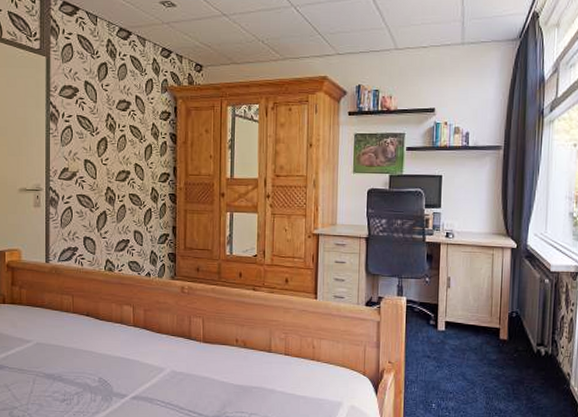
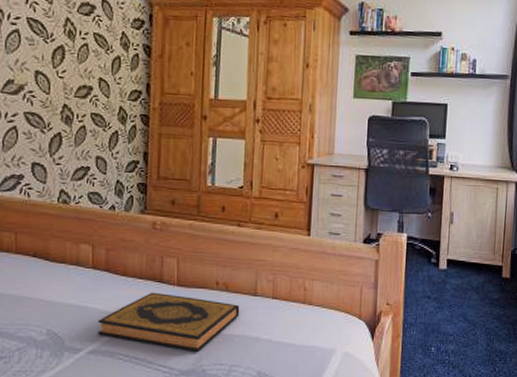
hardback book: none [139,347,257,400] -> present [98,292,240,352]

